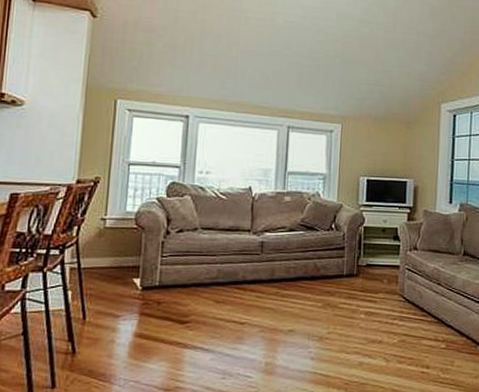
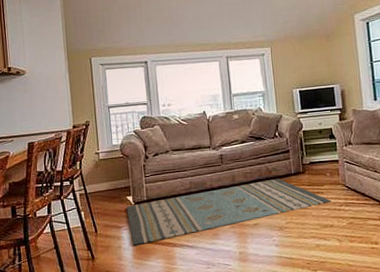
rug: none [130,278,384,342] -> present [126,178,331,246]

